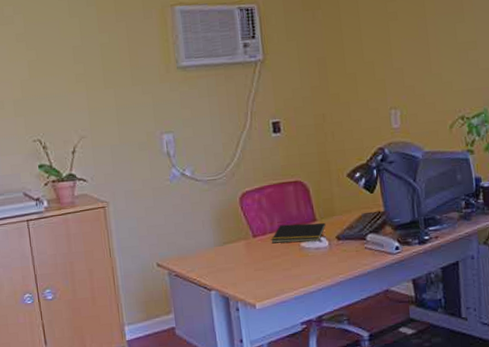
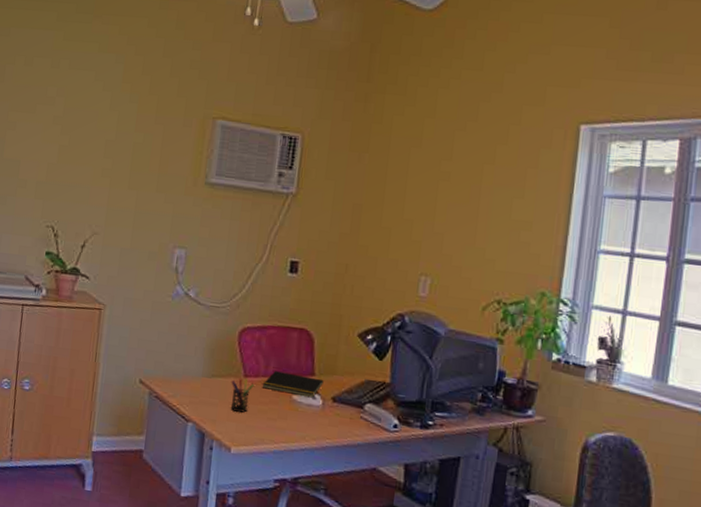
pen holder: none [242,238,264,271] -> present [231,378,254,413]

